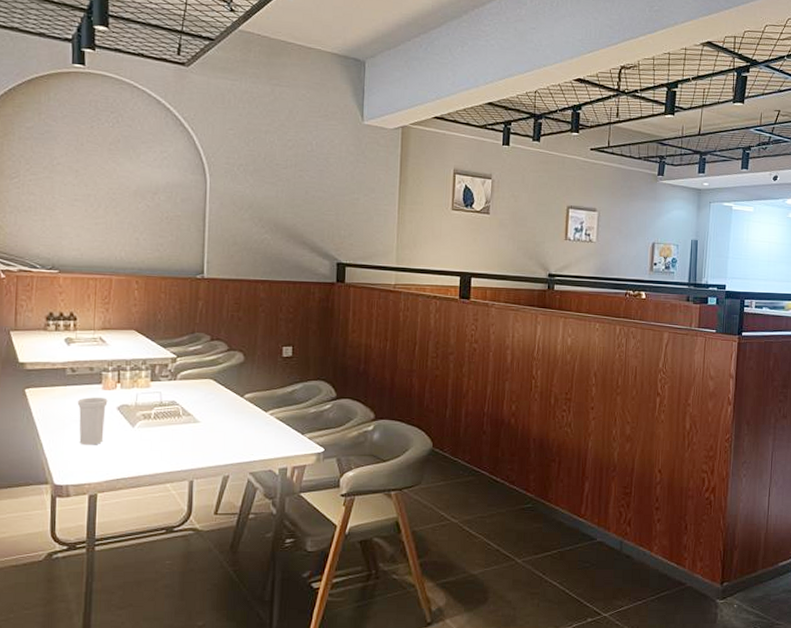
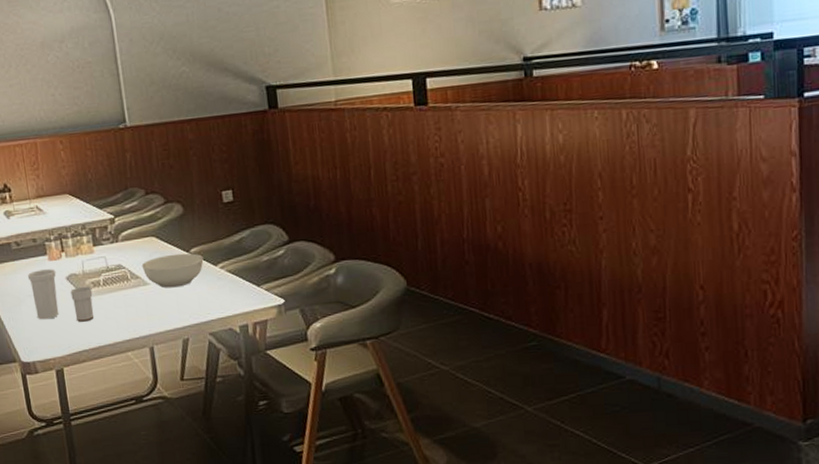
cup: none [119,417,142,451] -> present [70,286,94,322]
bowl: none [195,397,256,428] -> present [141,253,204,288]

